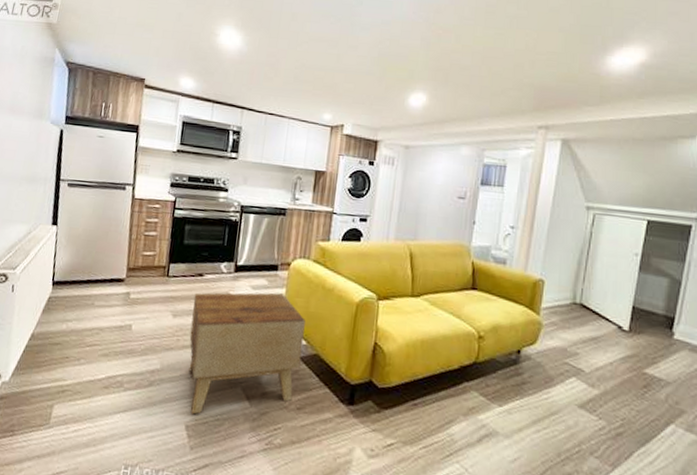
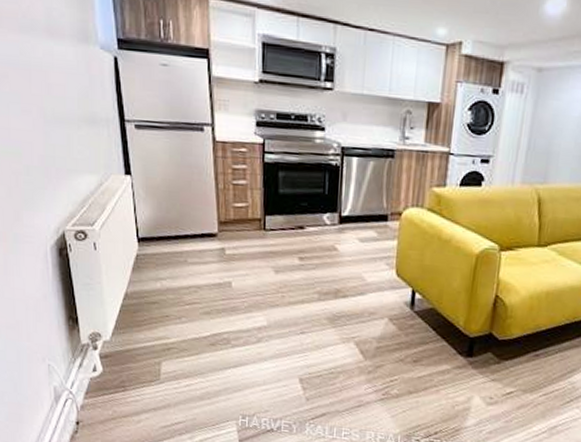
side table: present [188,292,306,415] -> none [295,245,420,369]

